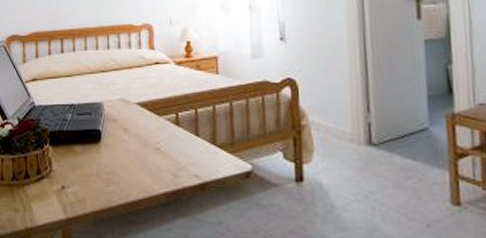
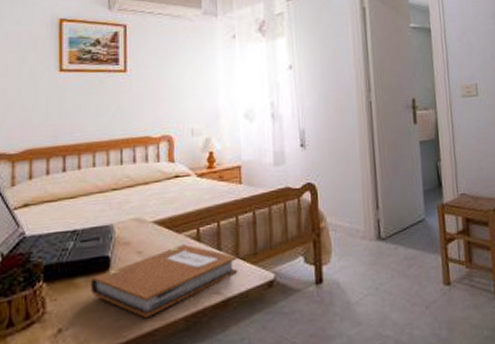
notebook: none [85,127,215,189] -> present [90,244,238,319]

